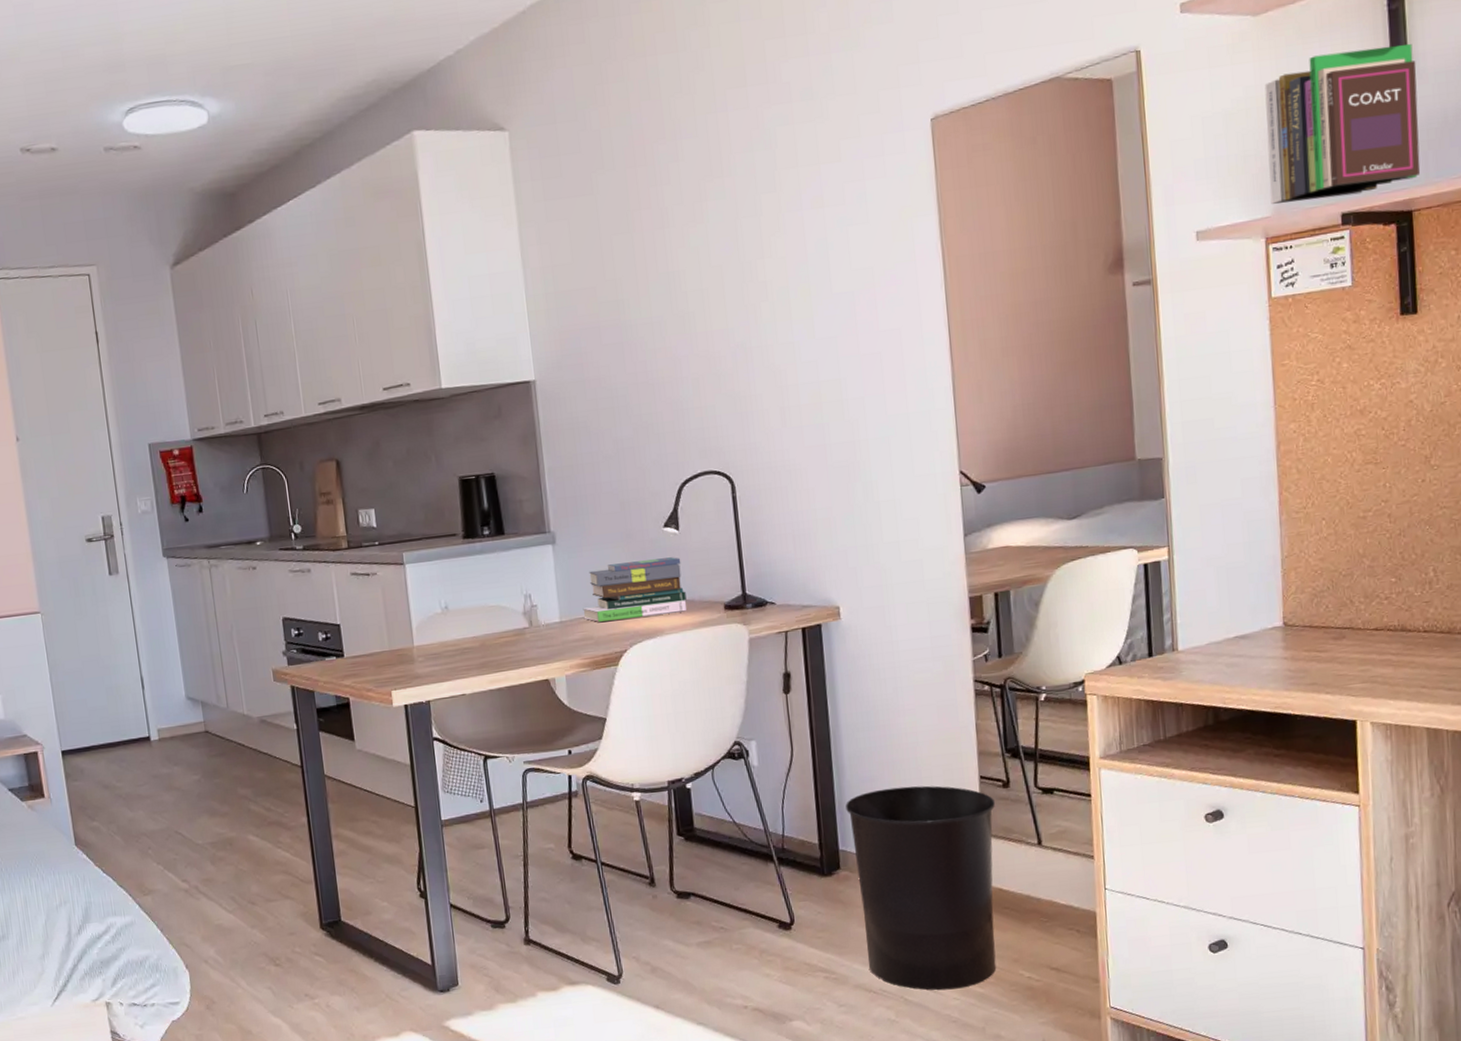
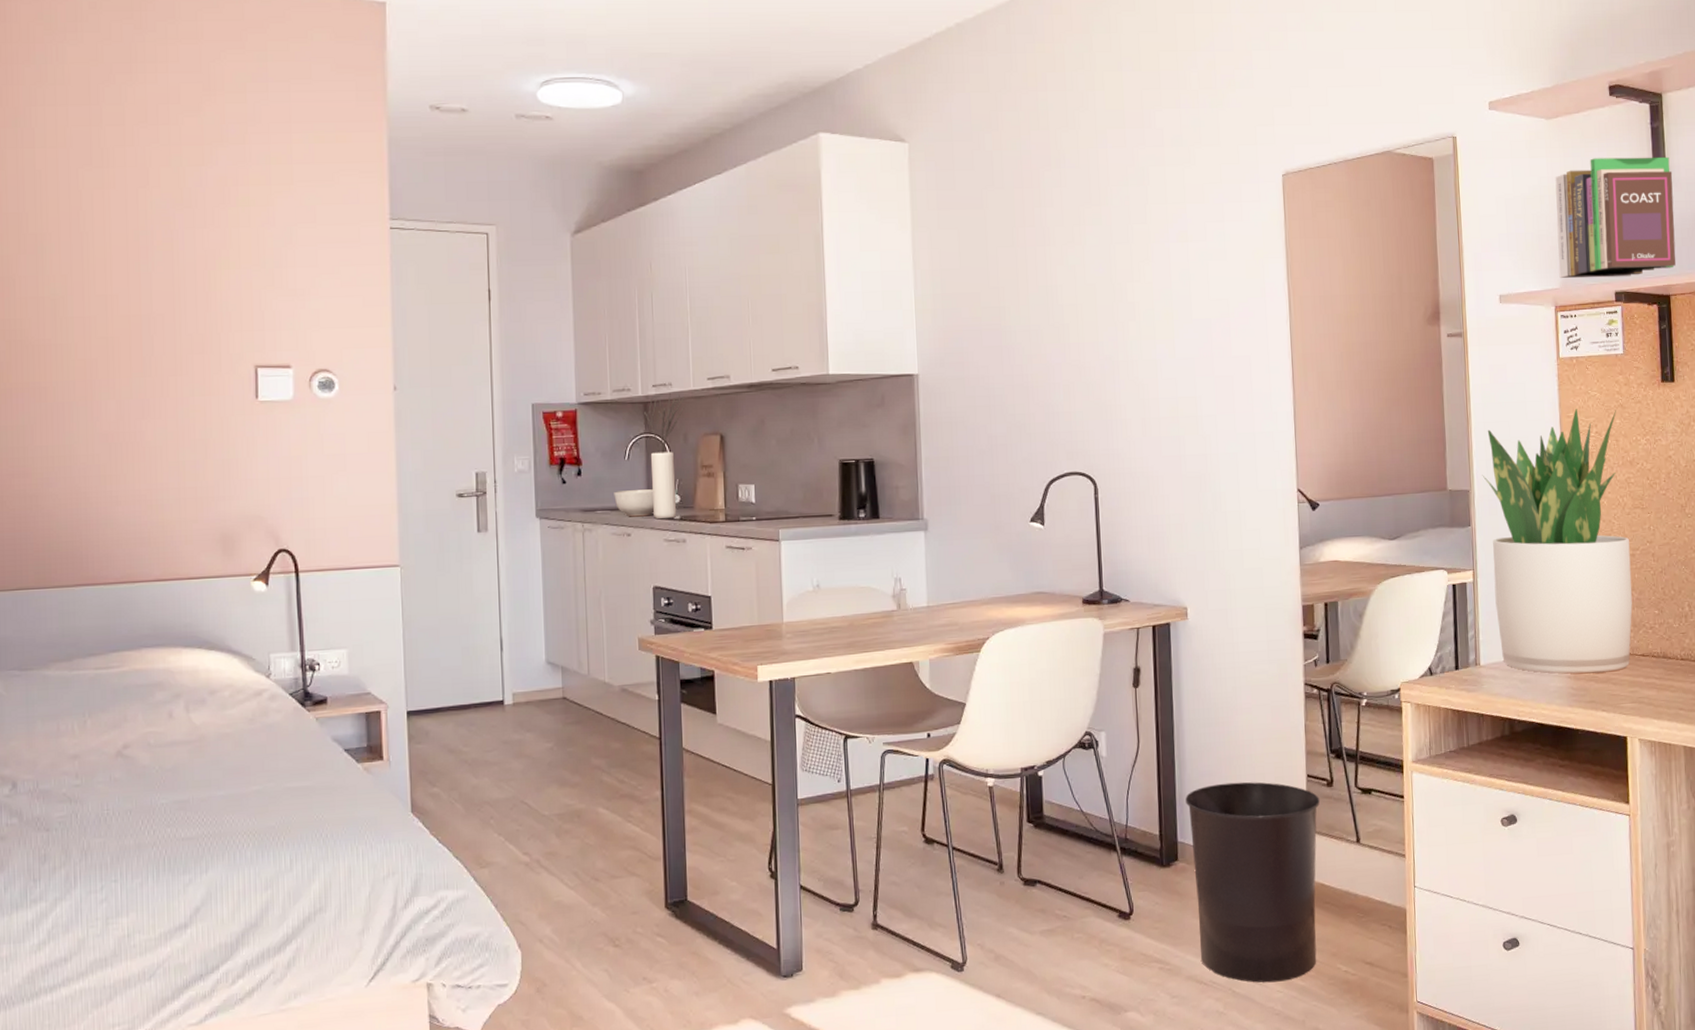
bowl: none [236,521,278,551] -> present [614,489,655,517]
vase: none [258,422,300,551] -> present [644,393,685,520]
books: present [582,557,687,623] -> none [950,551,1048,610]
planter: none [1177,352,1363,655] -> present [1482,409,1633,674]

